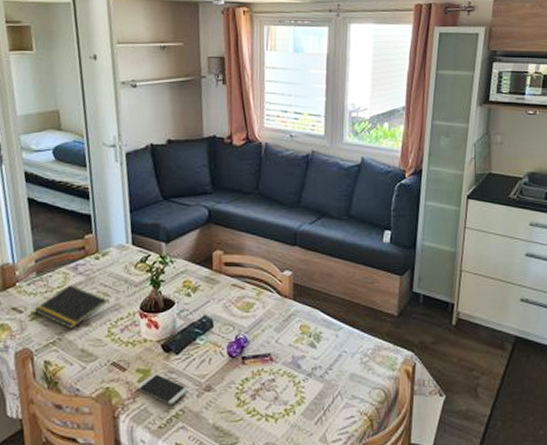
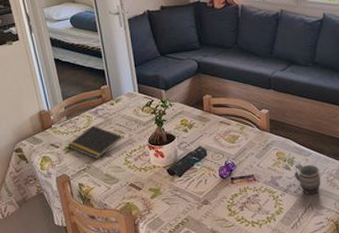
smartphone: present [137,373,188,405] -> none [151,191,190,215]
mug: none [320,340,354,381] -> present [294,163,321,195]

